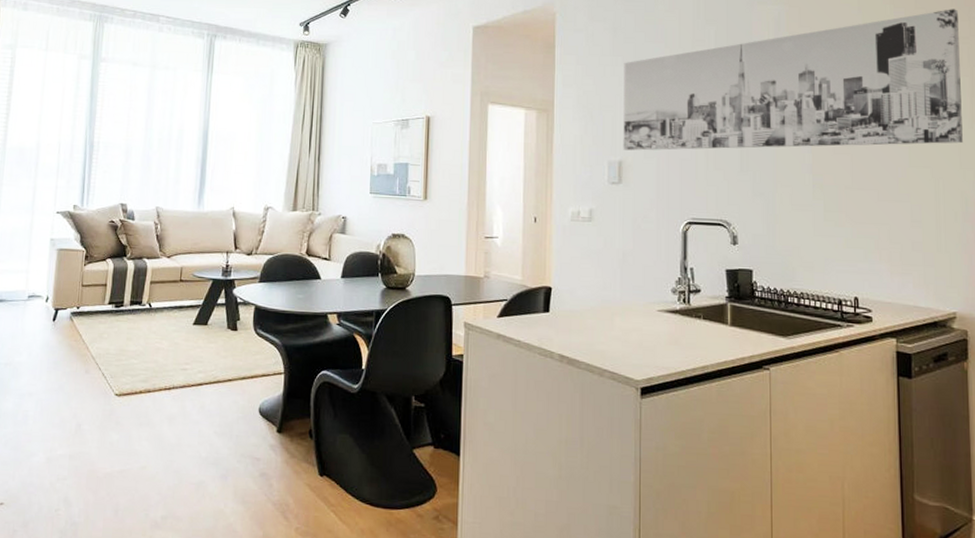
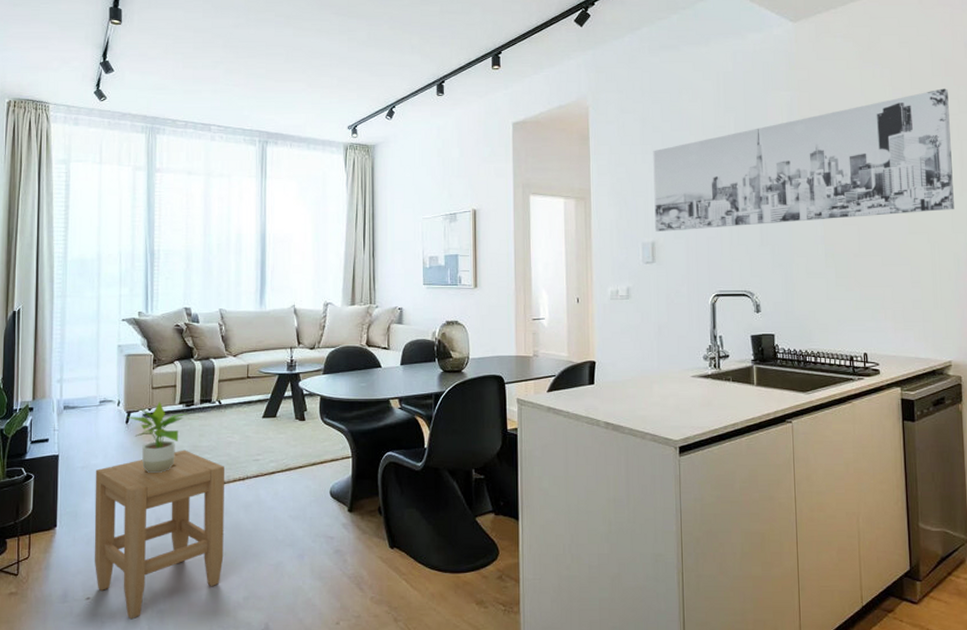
stool: none [11,353,151,531] -> present [94,450,224,620]
potted plant: none [54,300,116,376] -> present [126,401,187,474]

